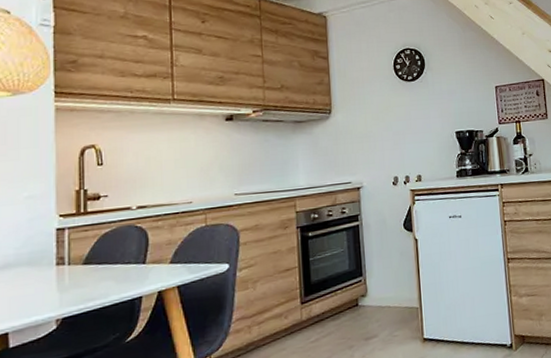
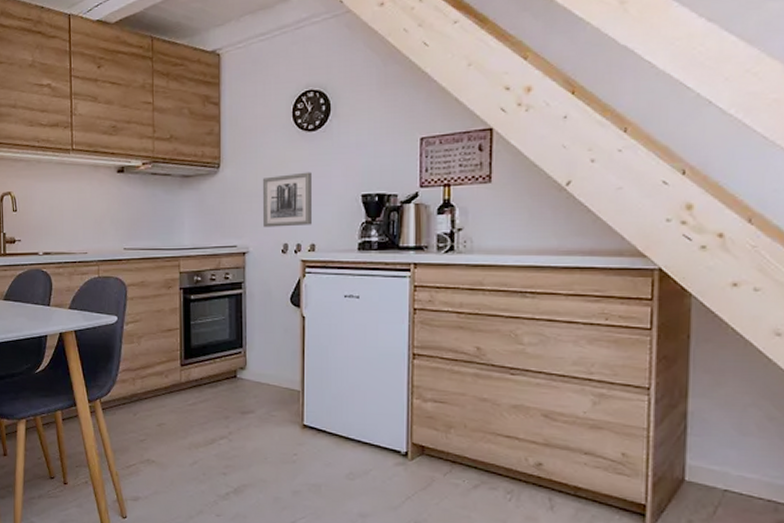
wall art: none [372,114,417,164] -> present [263,172,311,228]

